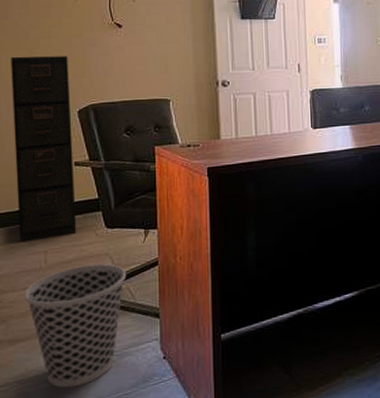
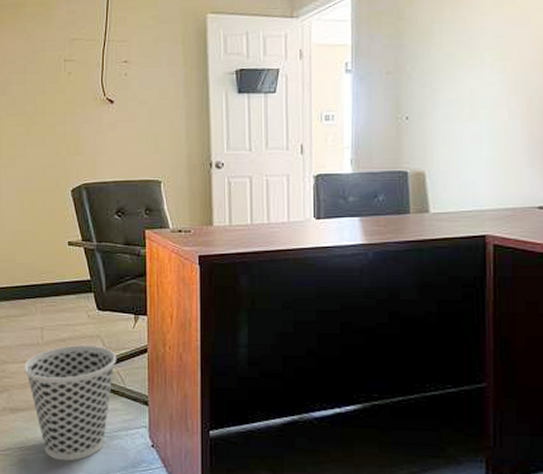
filing cabinet: present [11,56,77,243] -> none [10,133,71,317]

